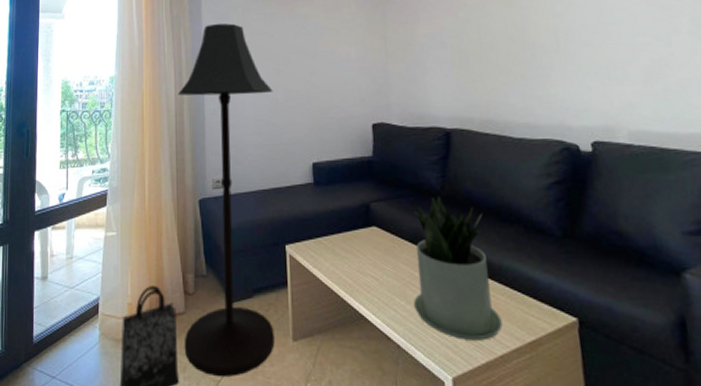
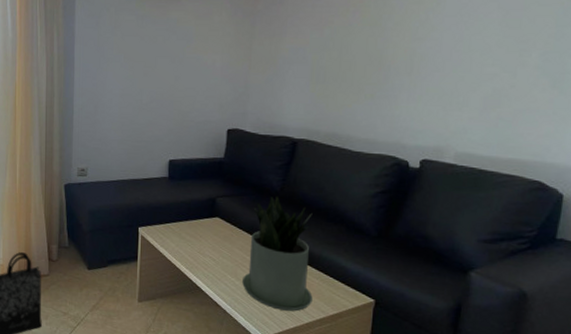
floor lamp: present [177,23,275,377] -> none [48,21,139,325]

